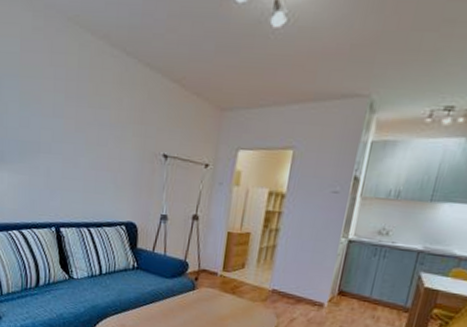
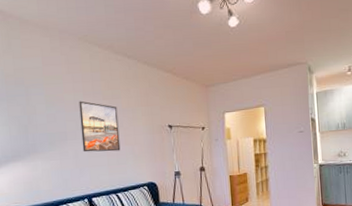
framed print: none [56,105,104,177] -> present [79,101,121,153]

